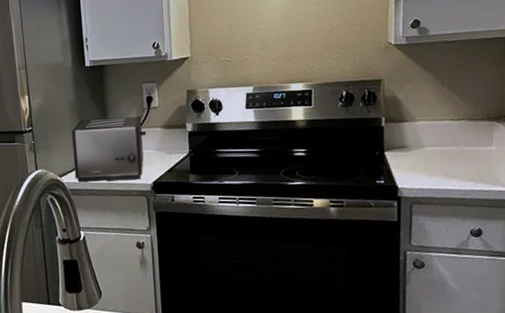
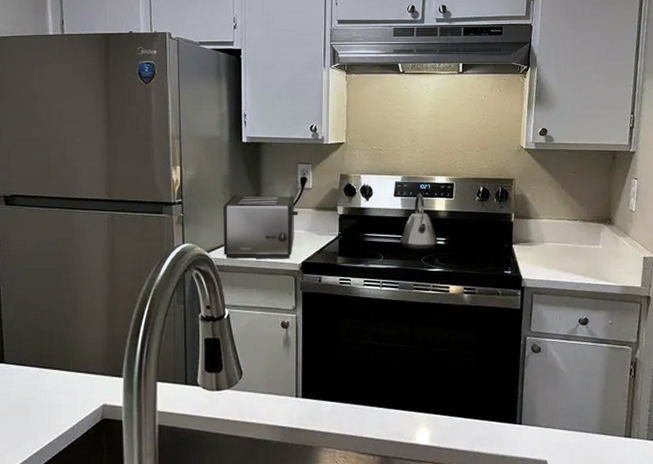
kettle: none [255,103,298,168] -> present [400,193,438,254]

